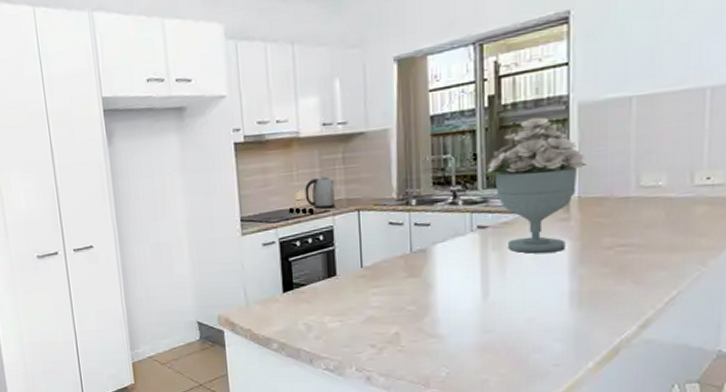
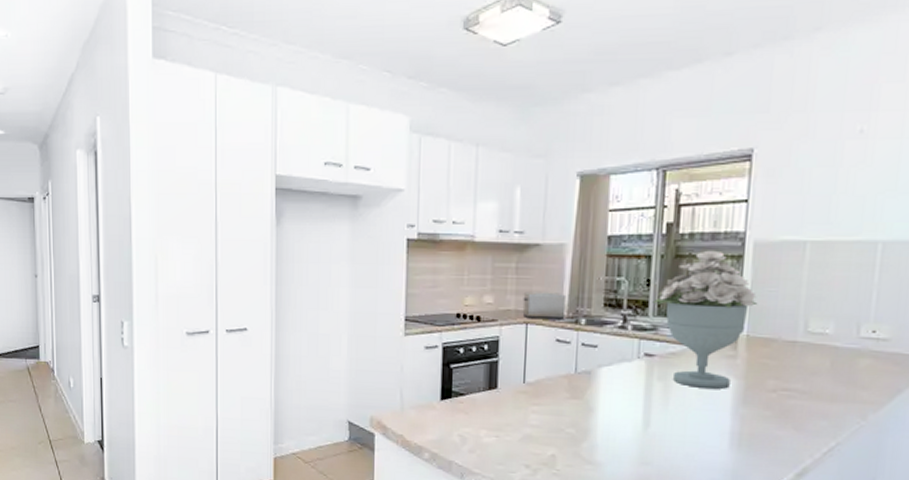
kettle: present [305,176,335,209] -> none [474,284,506,318]
toaster: none [352,177,396,206] -> present [522,291,566,320]

